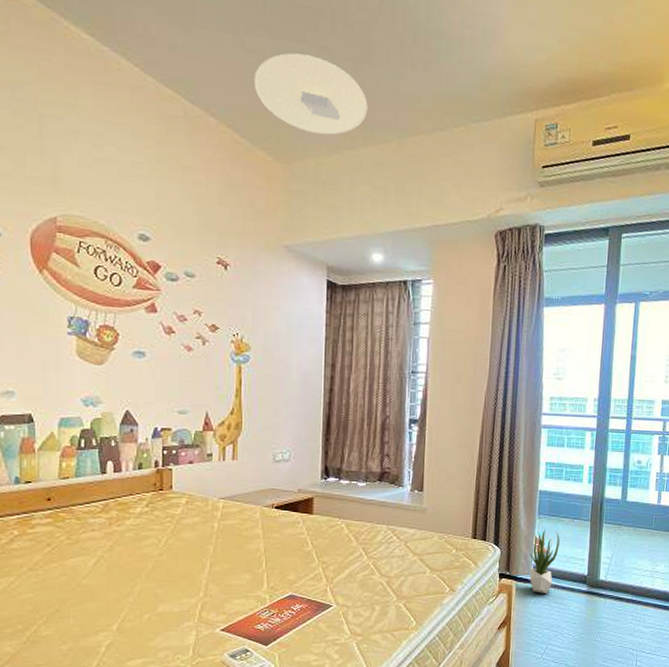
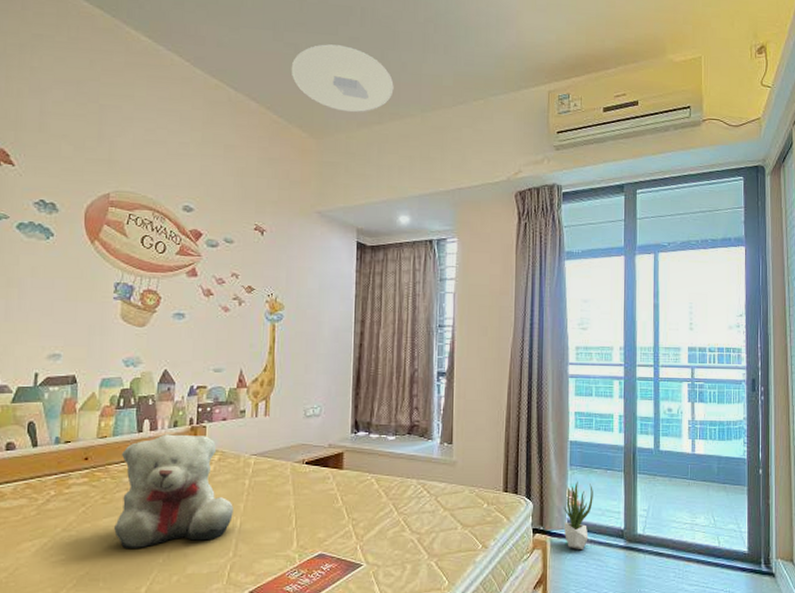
teddy bear: none [82,476,203,587] -> present [114,434,233,548]

